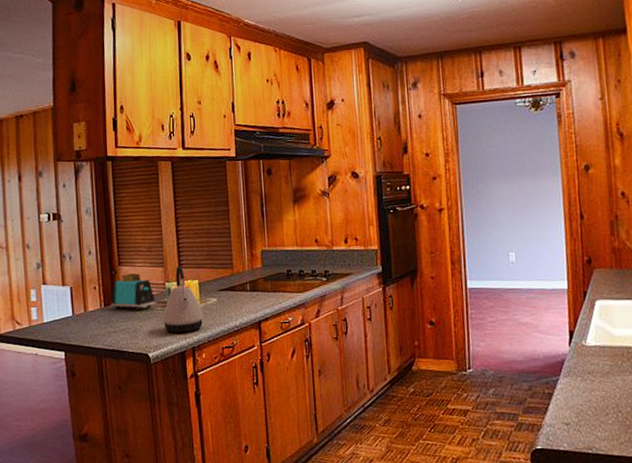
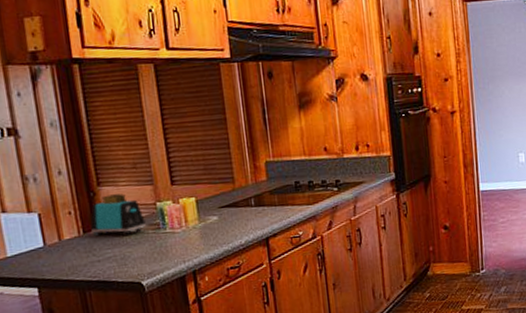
kettle: present [162,265,204,334] -> none [155,182,204,258]

